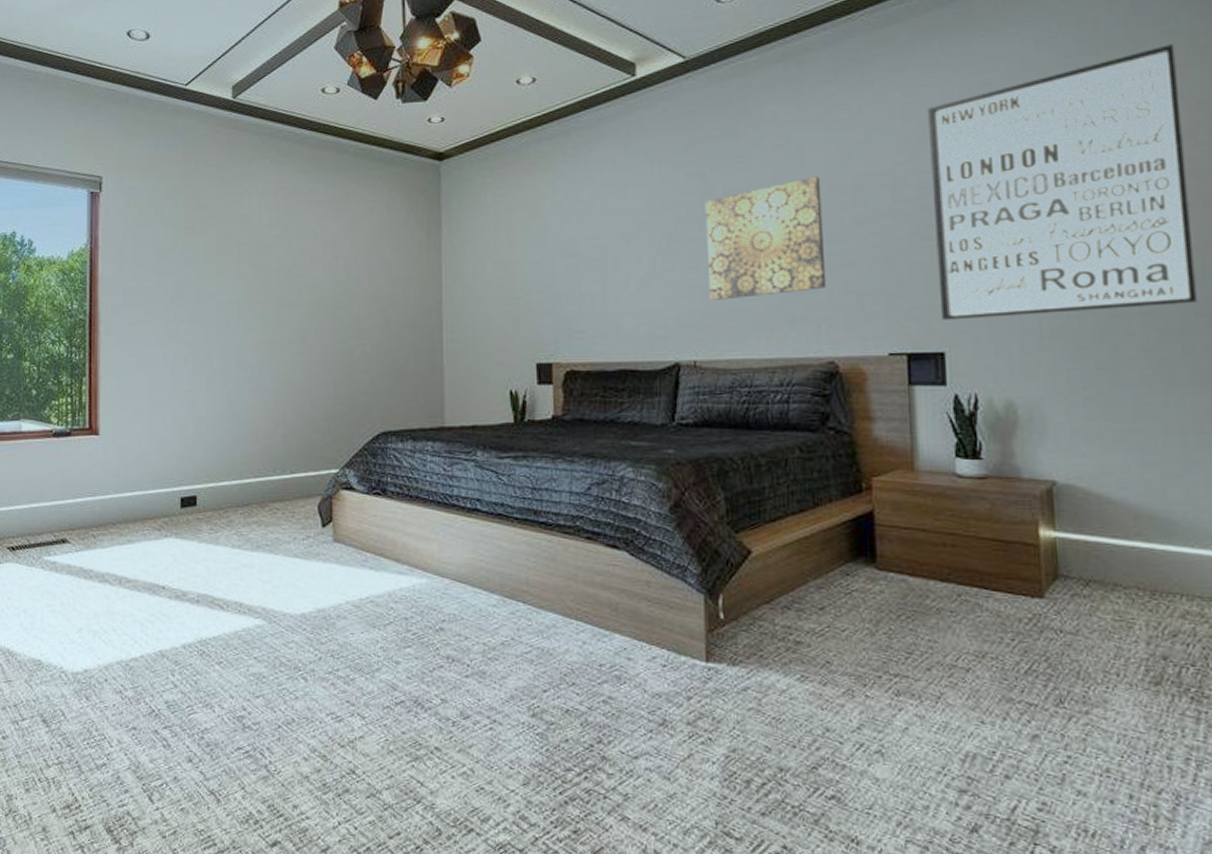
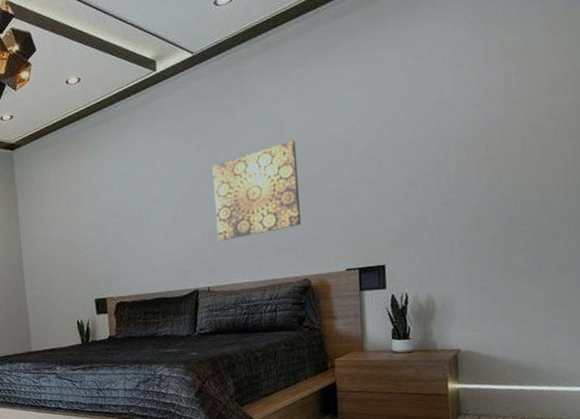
wall art: present [927,44,1197,320] -> none [373,16,560,241]

